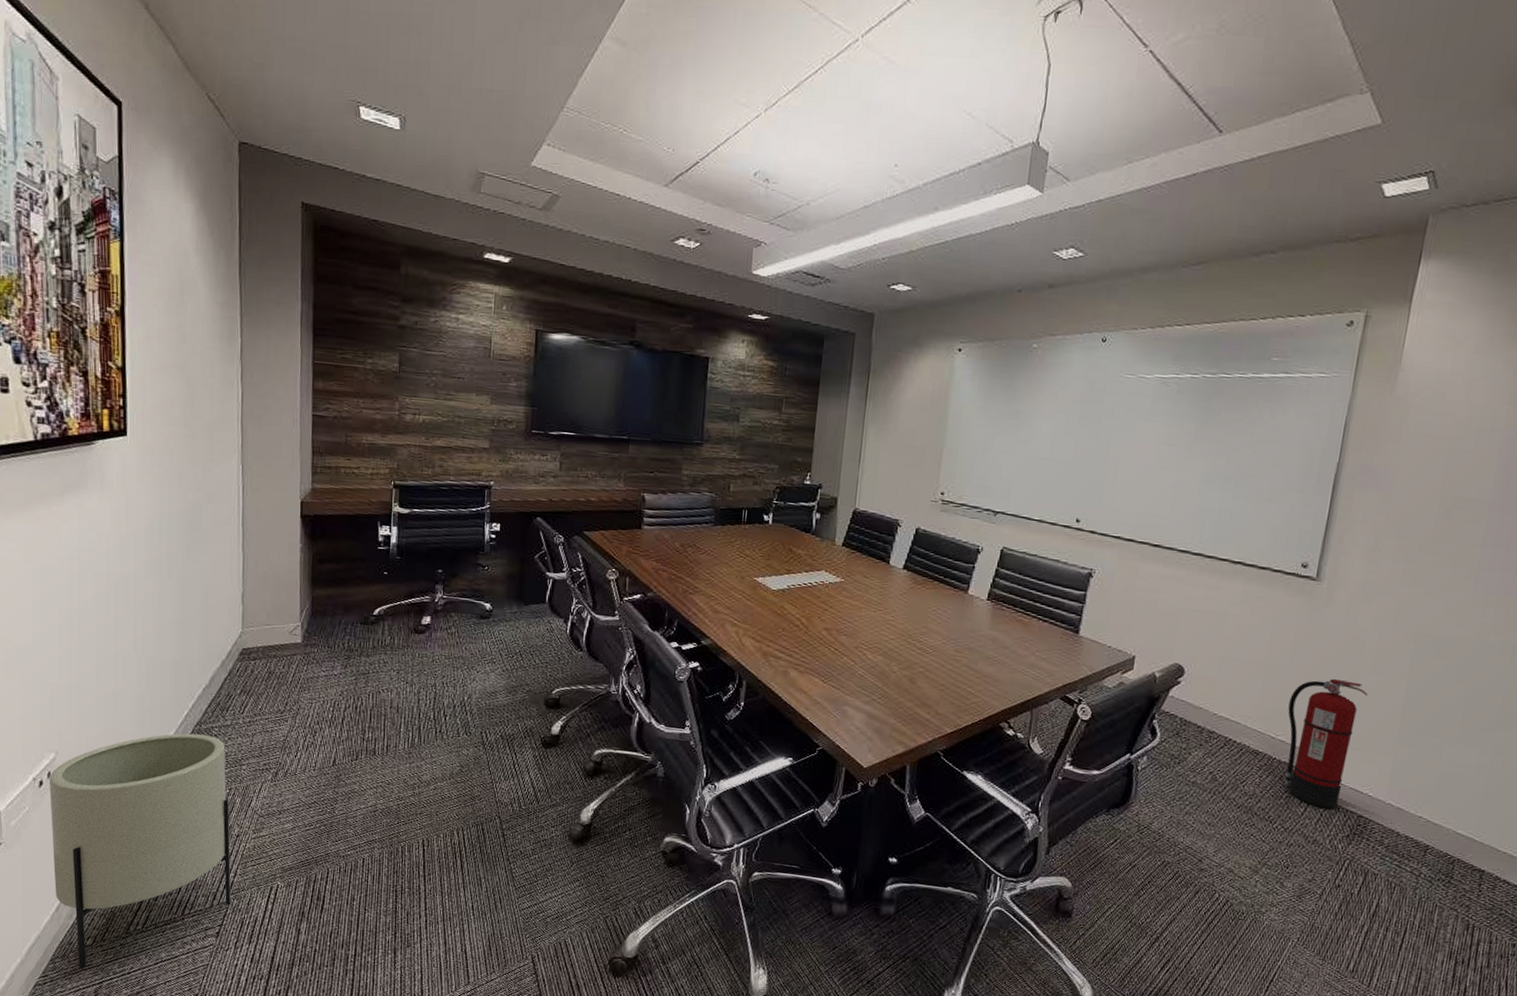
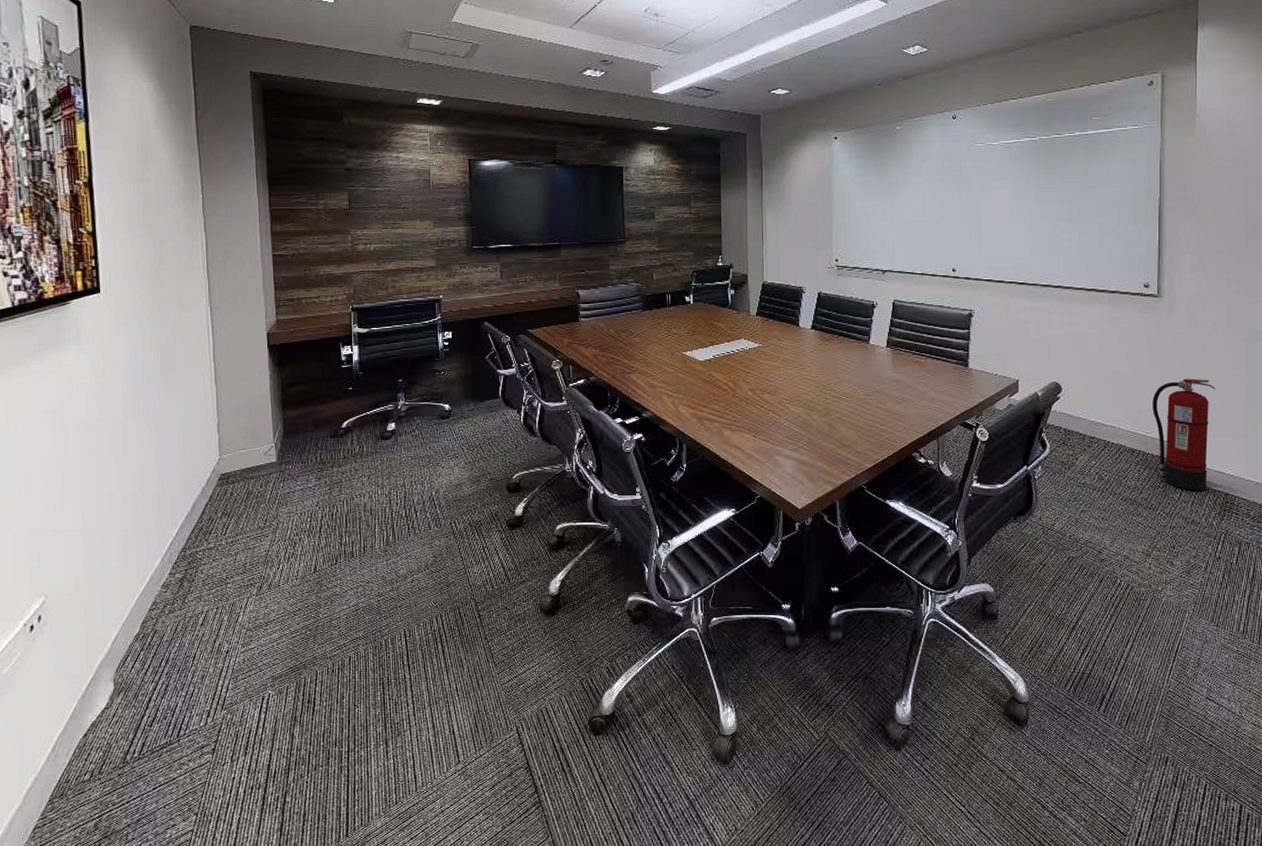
planter: present [50,733,231,970] -> none [40,560,224,806]

